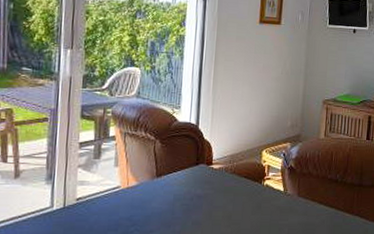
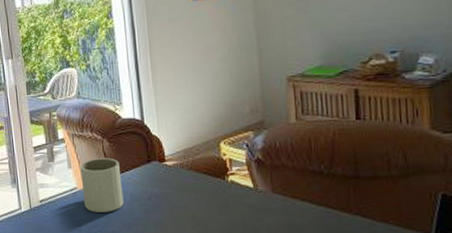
mug: none [125,158,168,212] -> present [80,158,124,212]

